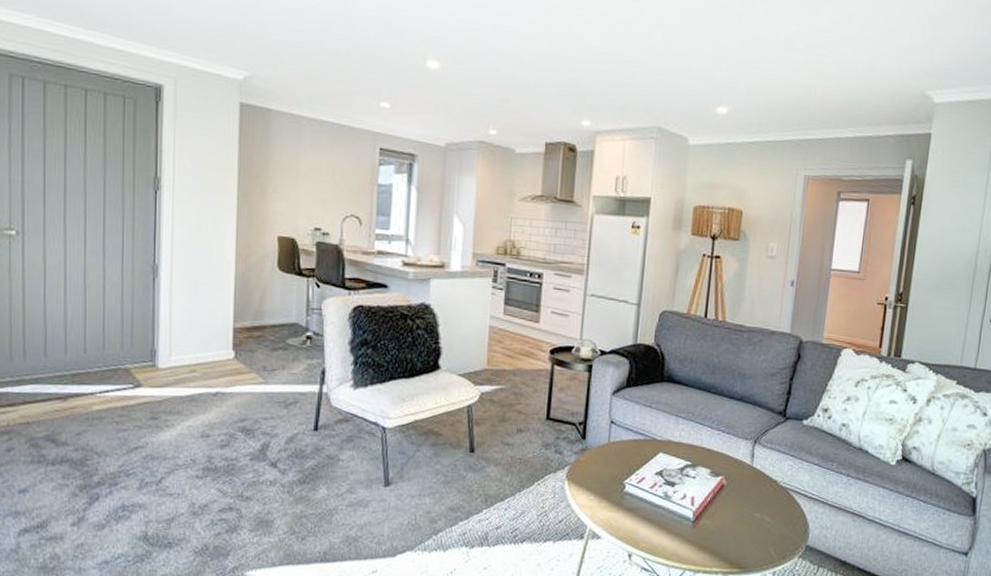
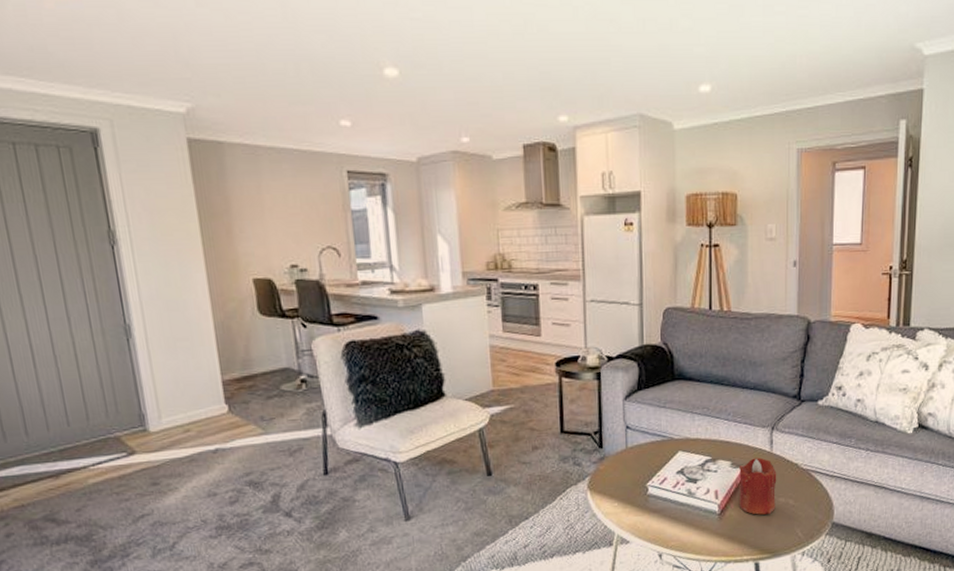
candle: none [714,469,755,528] -> present [739,457,777,515]

